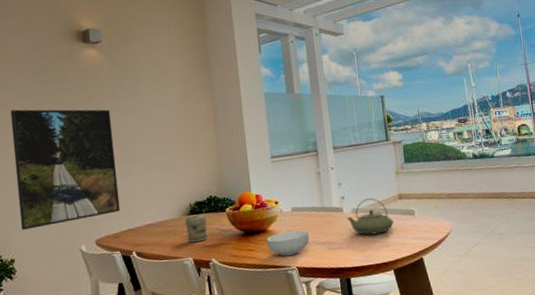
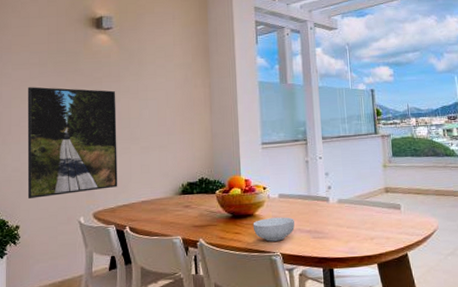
jar: present [184,215,208,243] -> none [176,195,198,222]
teapot: present [347,198,394,235] -> none [332,190,379,227]

